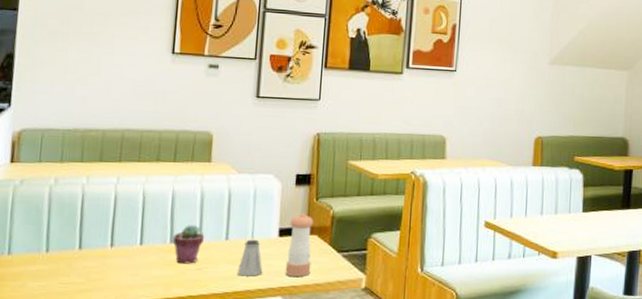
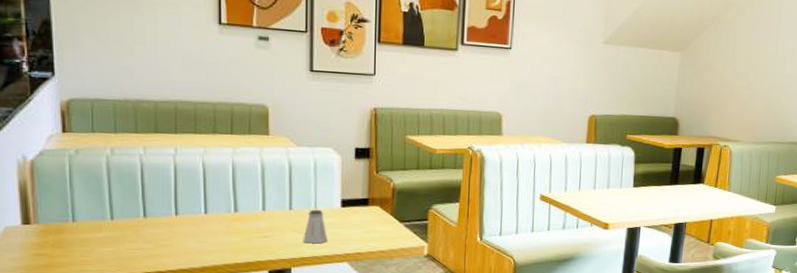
potted succulent: present [172,225,205,264] -> none [237,195,269,232]
pepper shaker: present [285,213,314,276] -> none [349,185,375,244]

